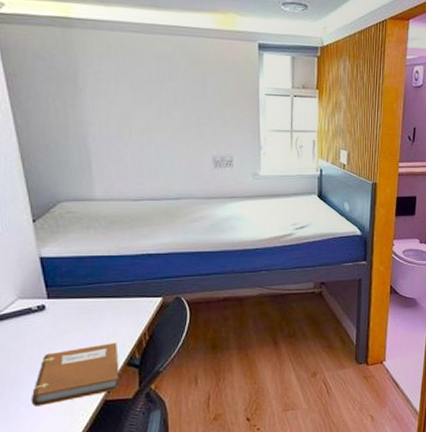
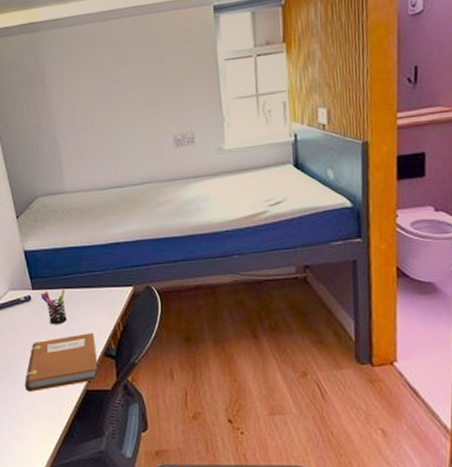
pen holder: none [57,298,88,336] -> present [40,289,67,325]

